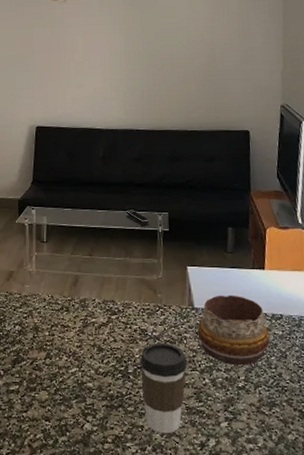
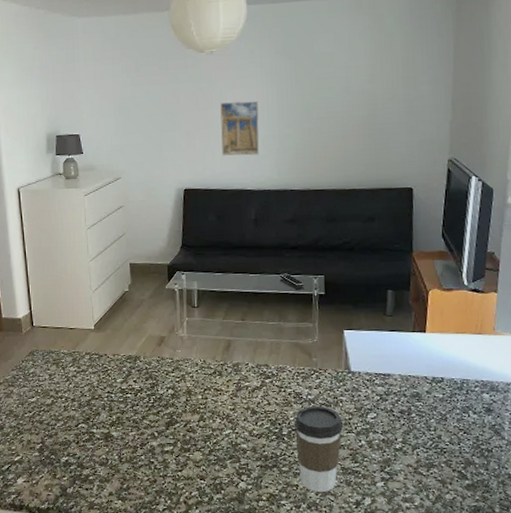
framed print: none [72,46,108,97] -> present [220,100,260,157]
decorative bowl: present [197,295,270,366] -> none [354,358,429,428]

